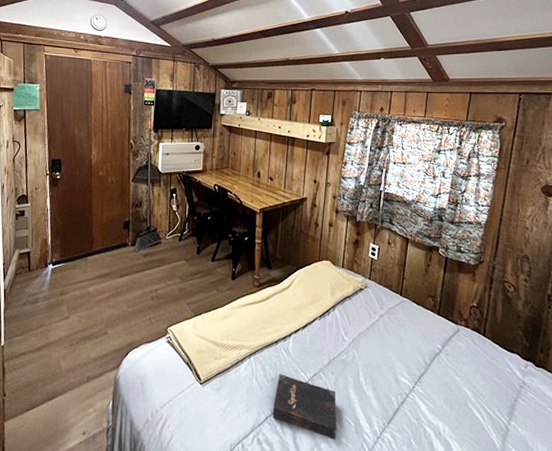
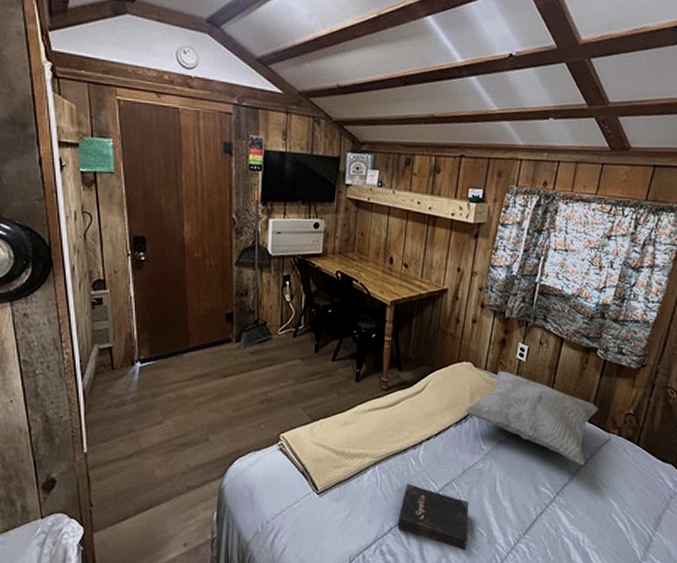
decorative pillow: none [327,268,445,356] -> present [465,371,598,466]

